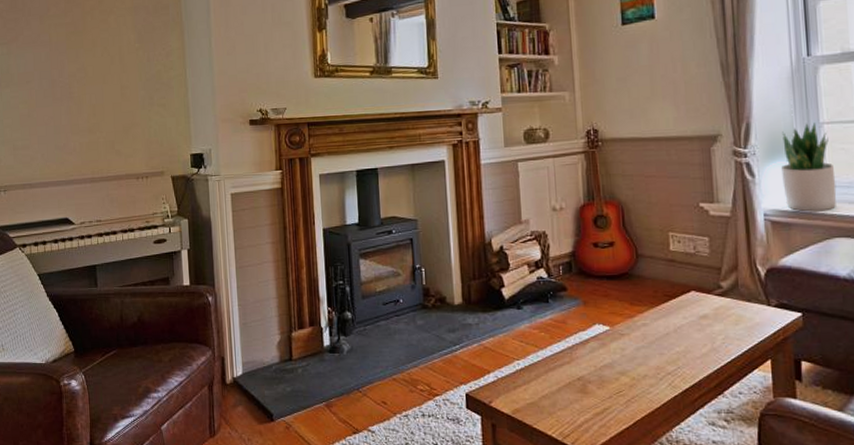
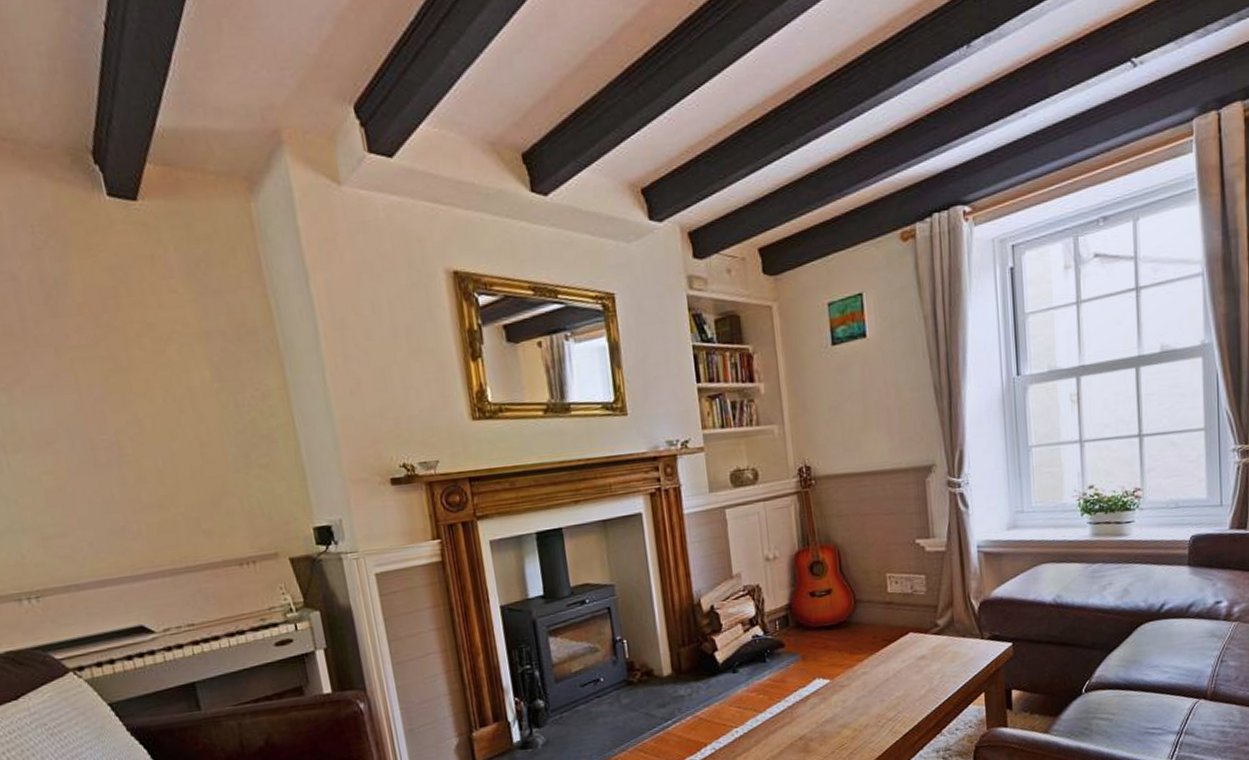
planter: present [780,123,837,212] -> none [992,446,1044,540]

